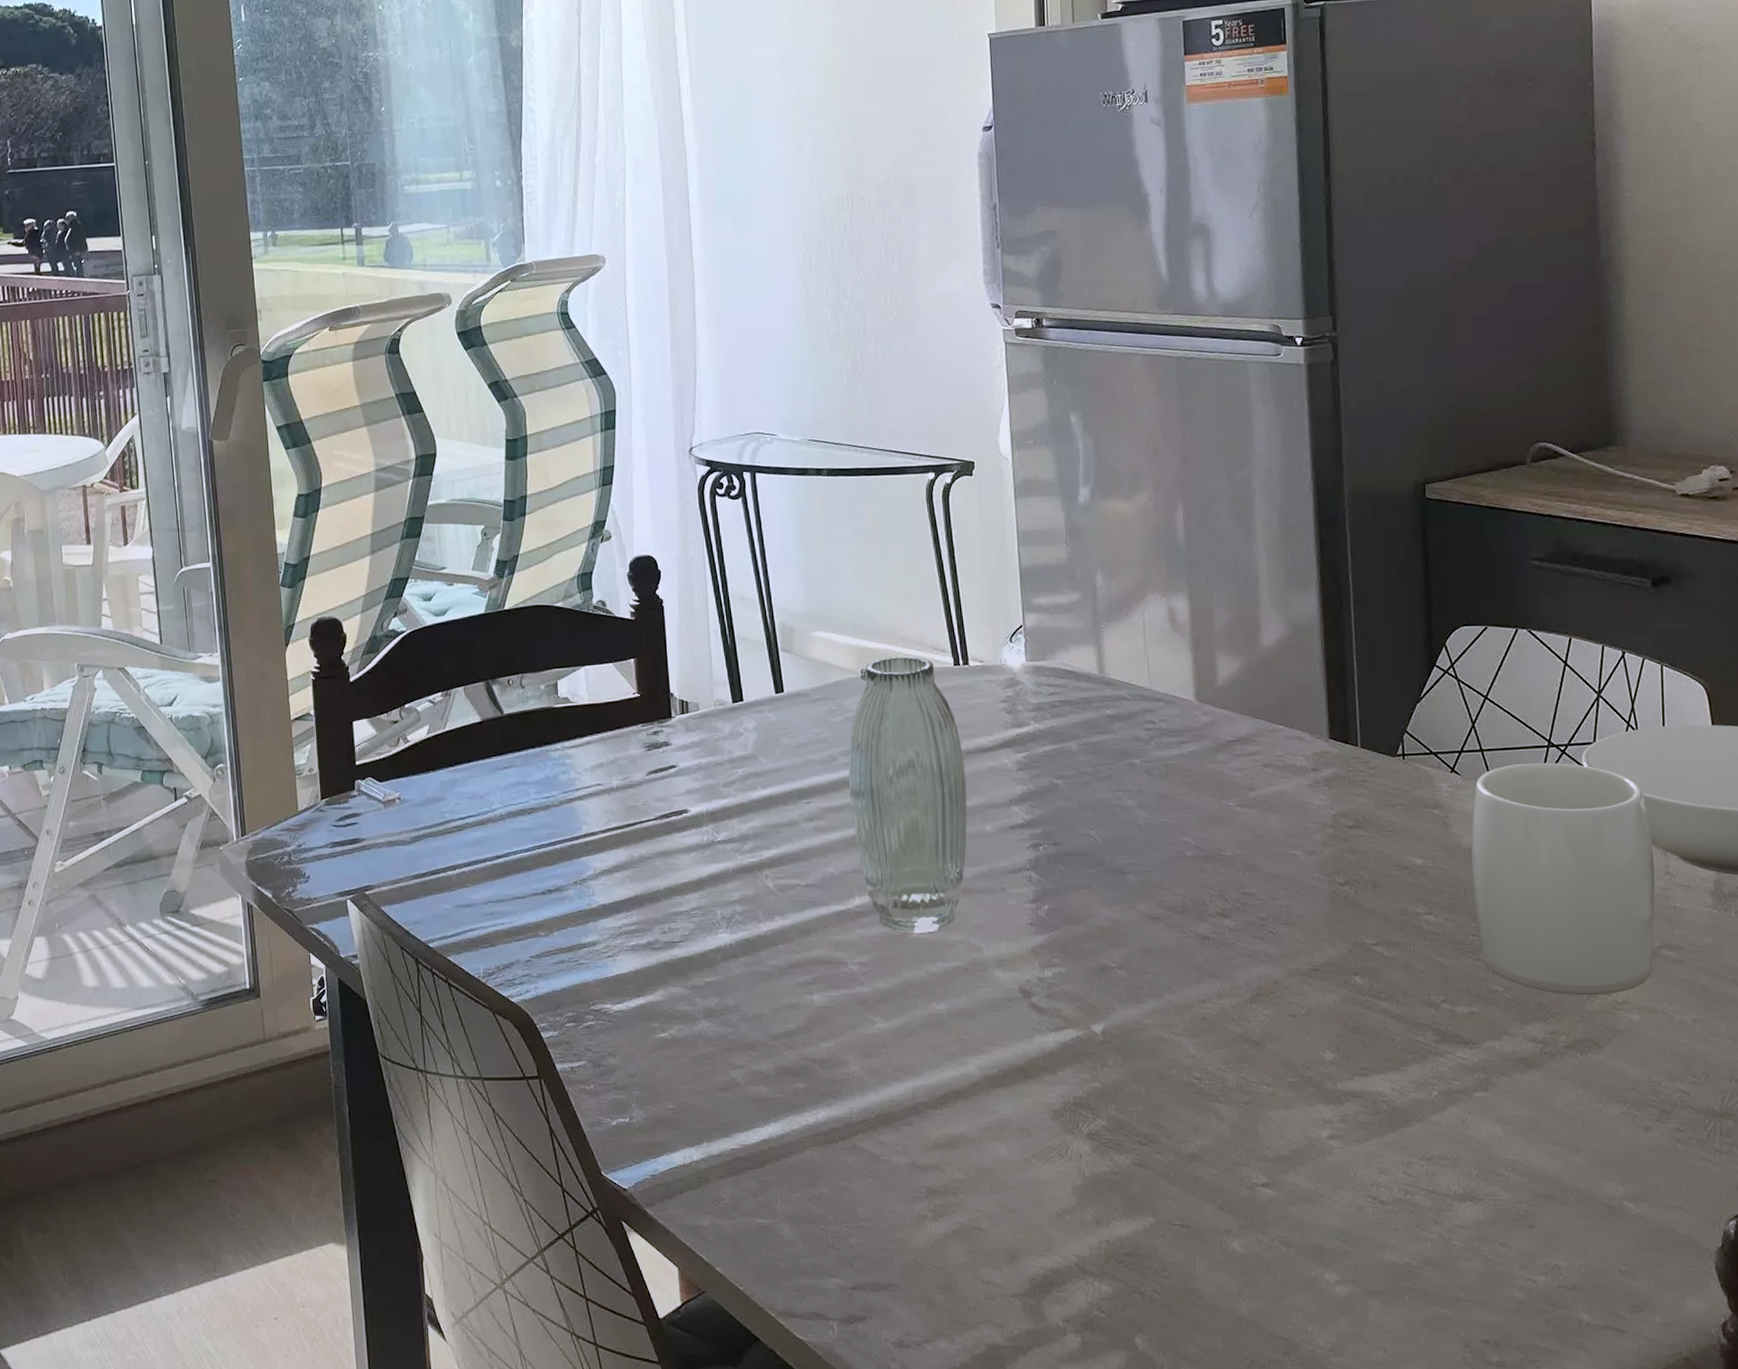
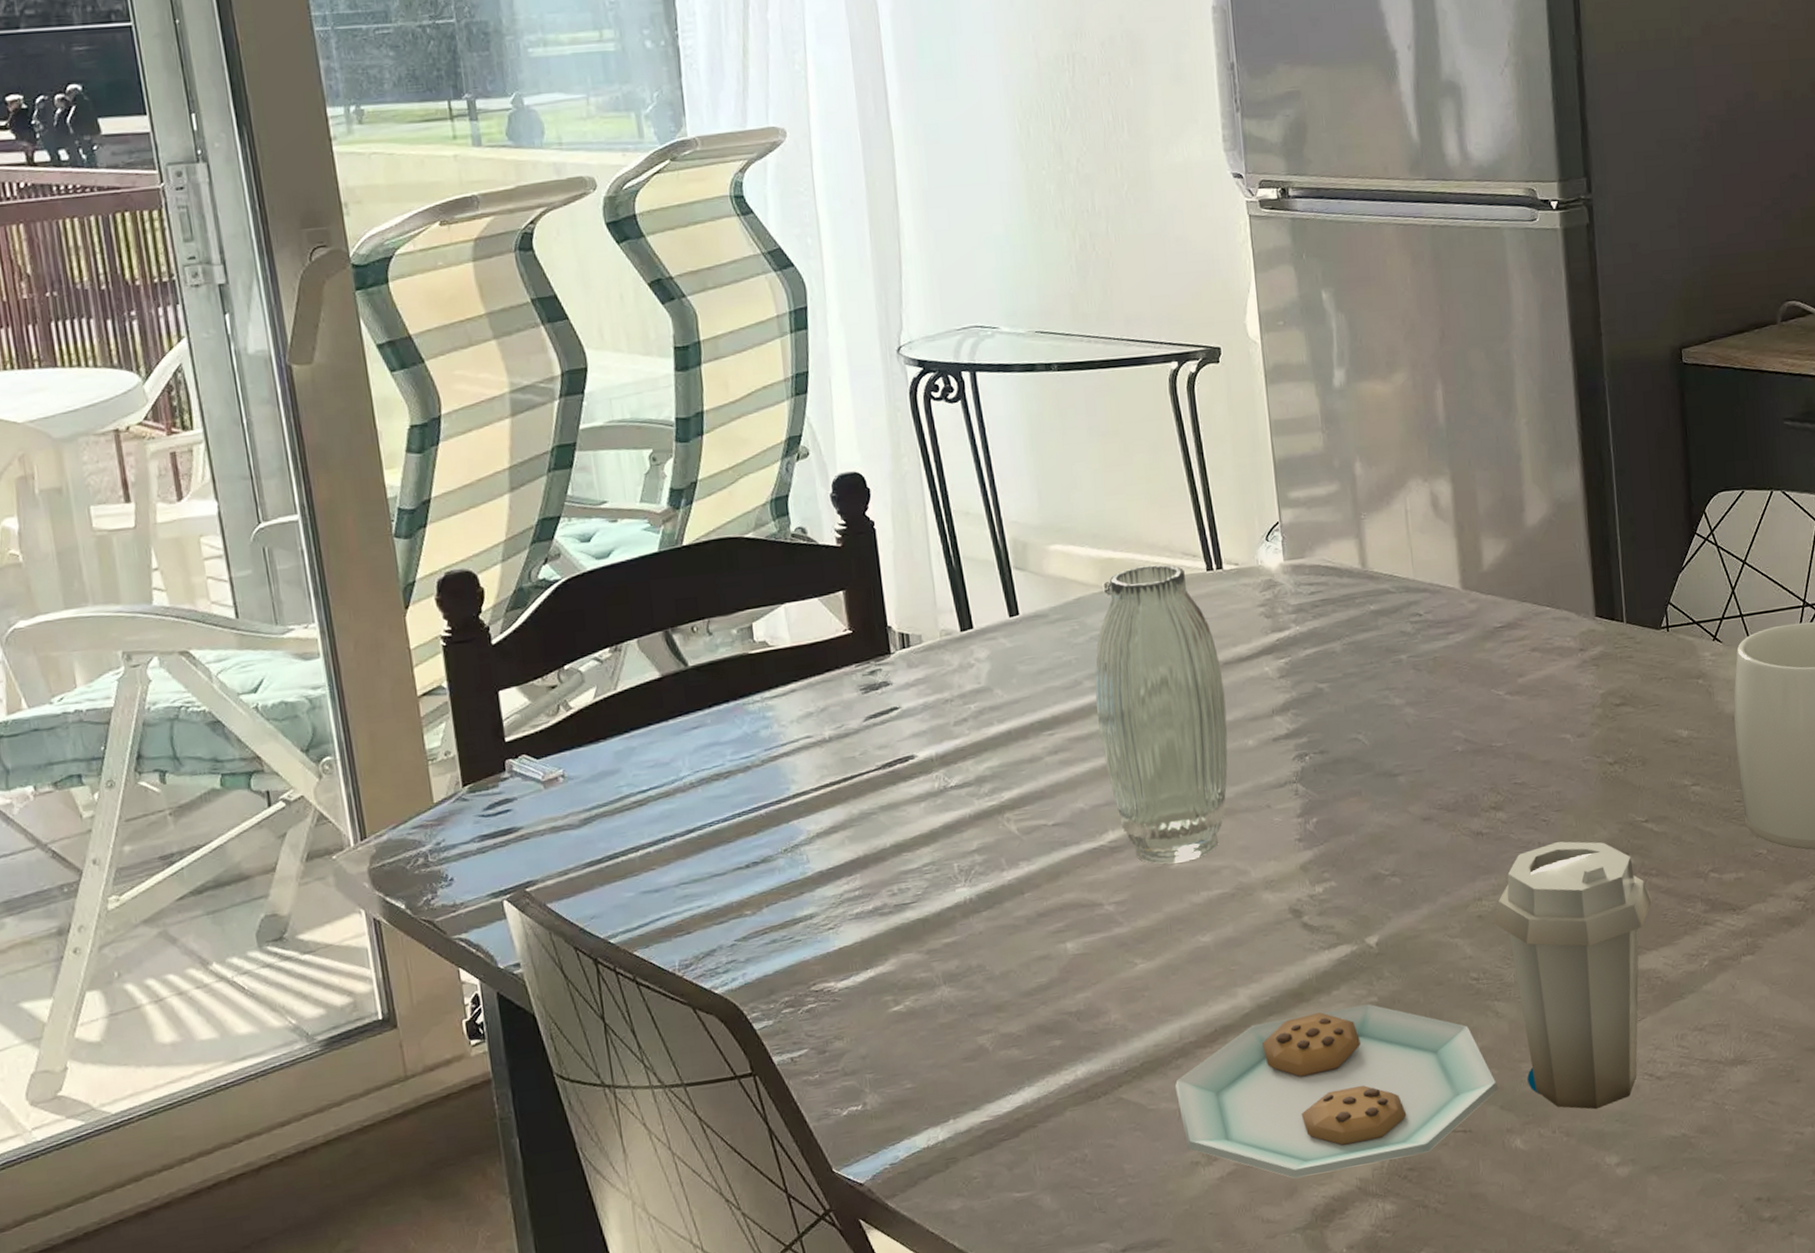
plate: none [907,954,1380,1245] -> present [1175,841,1652,1178]

